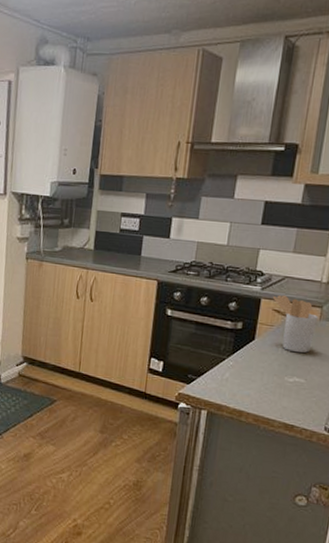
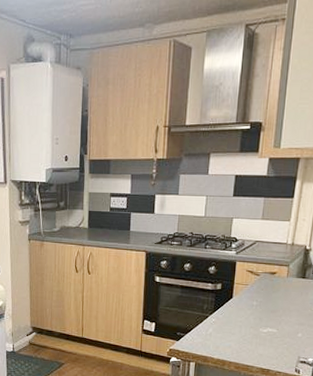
utensil holder: present [272,295,319,353] -> none [246,257,286,307]

